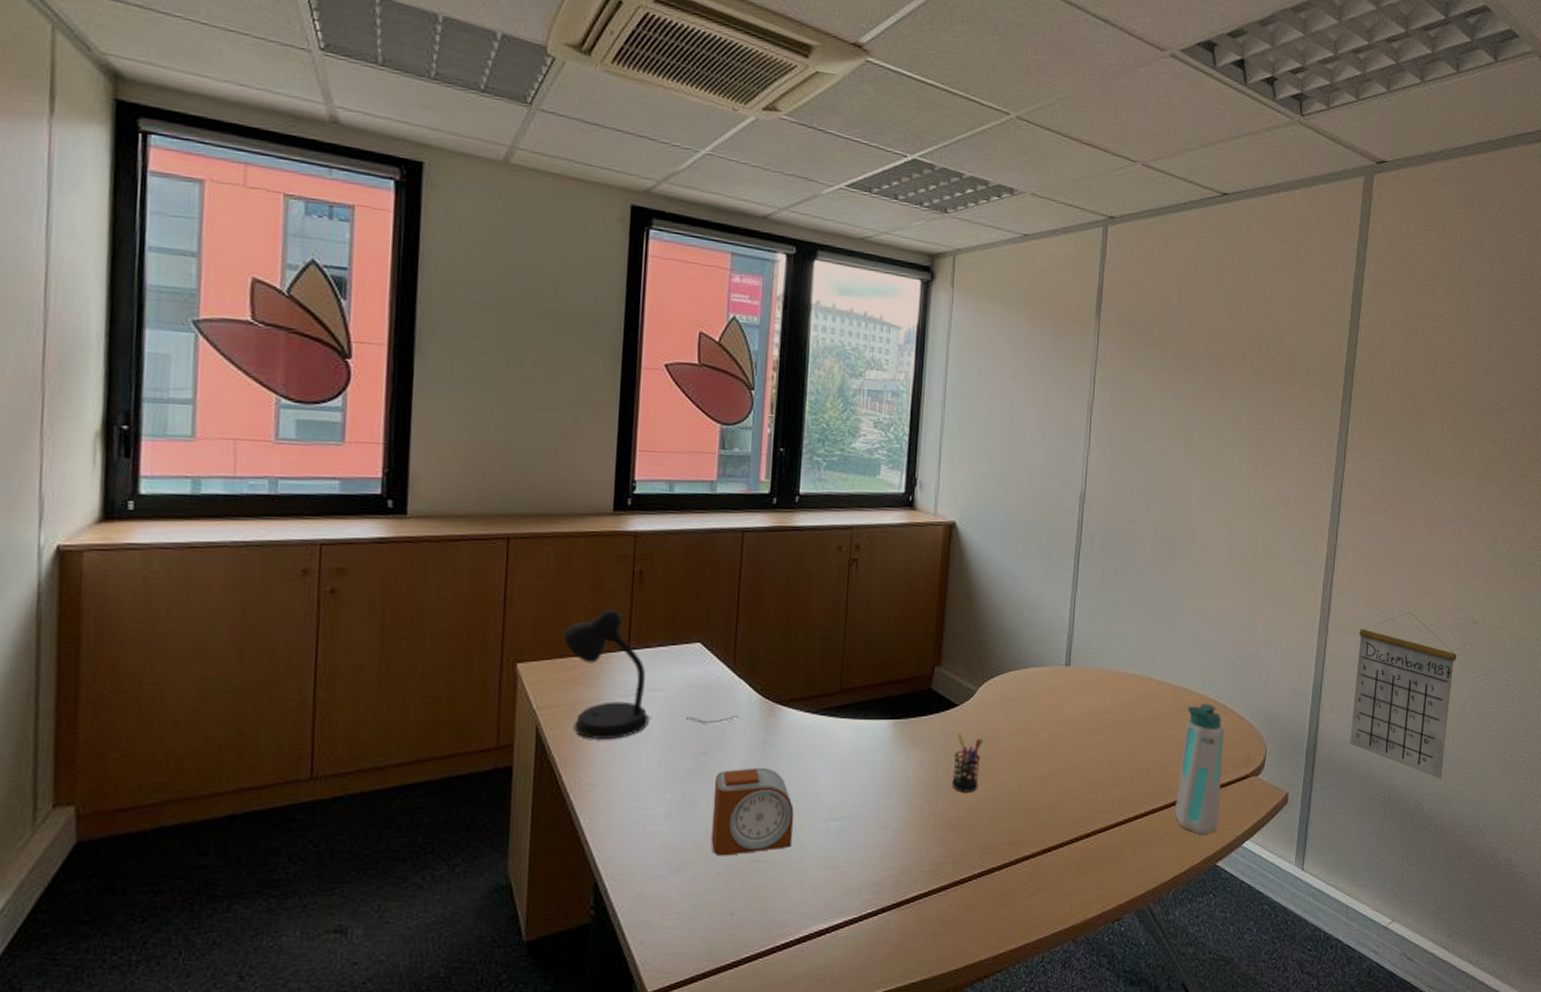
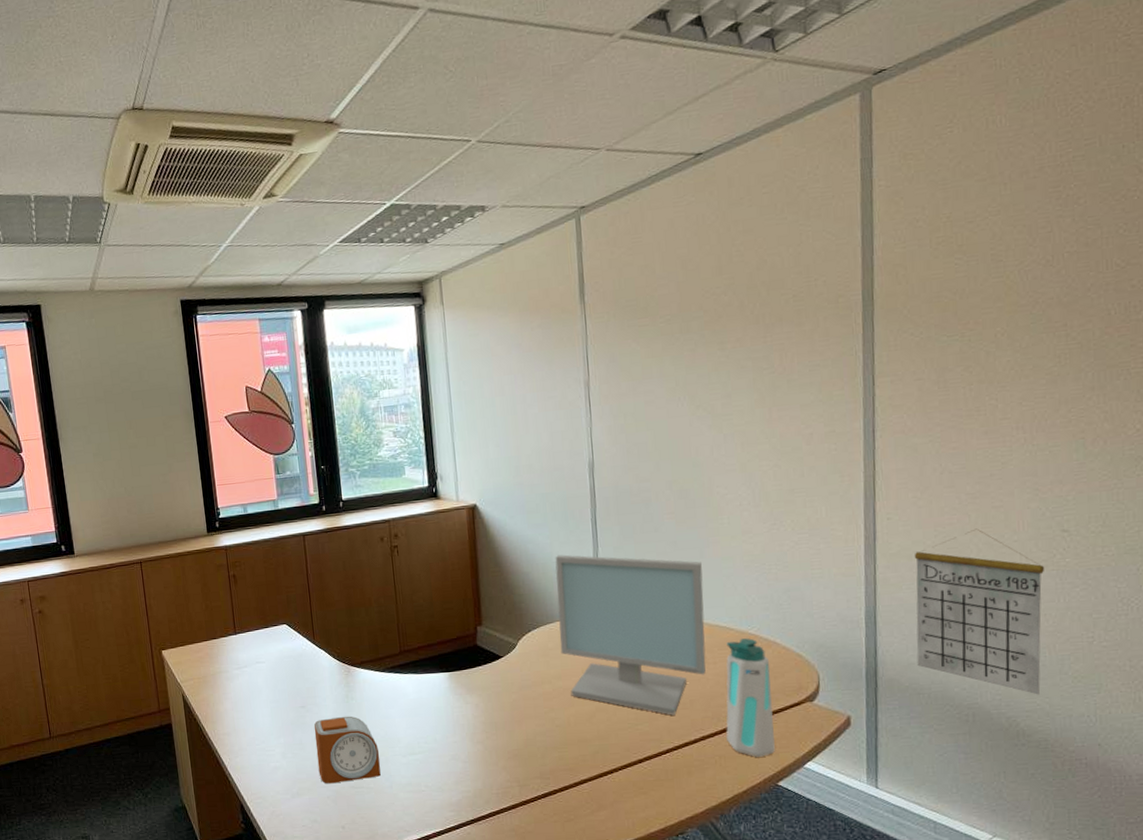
desk lamp: present [563,609,739,739] -> none [189,605,324,701]
pen holder: present [952,733,984,793] -> none [505,680,531,729]
computer monitor: none [1022,592,1175,784] -> present [555,554,706,715]

